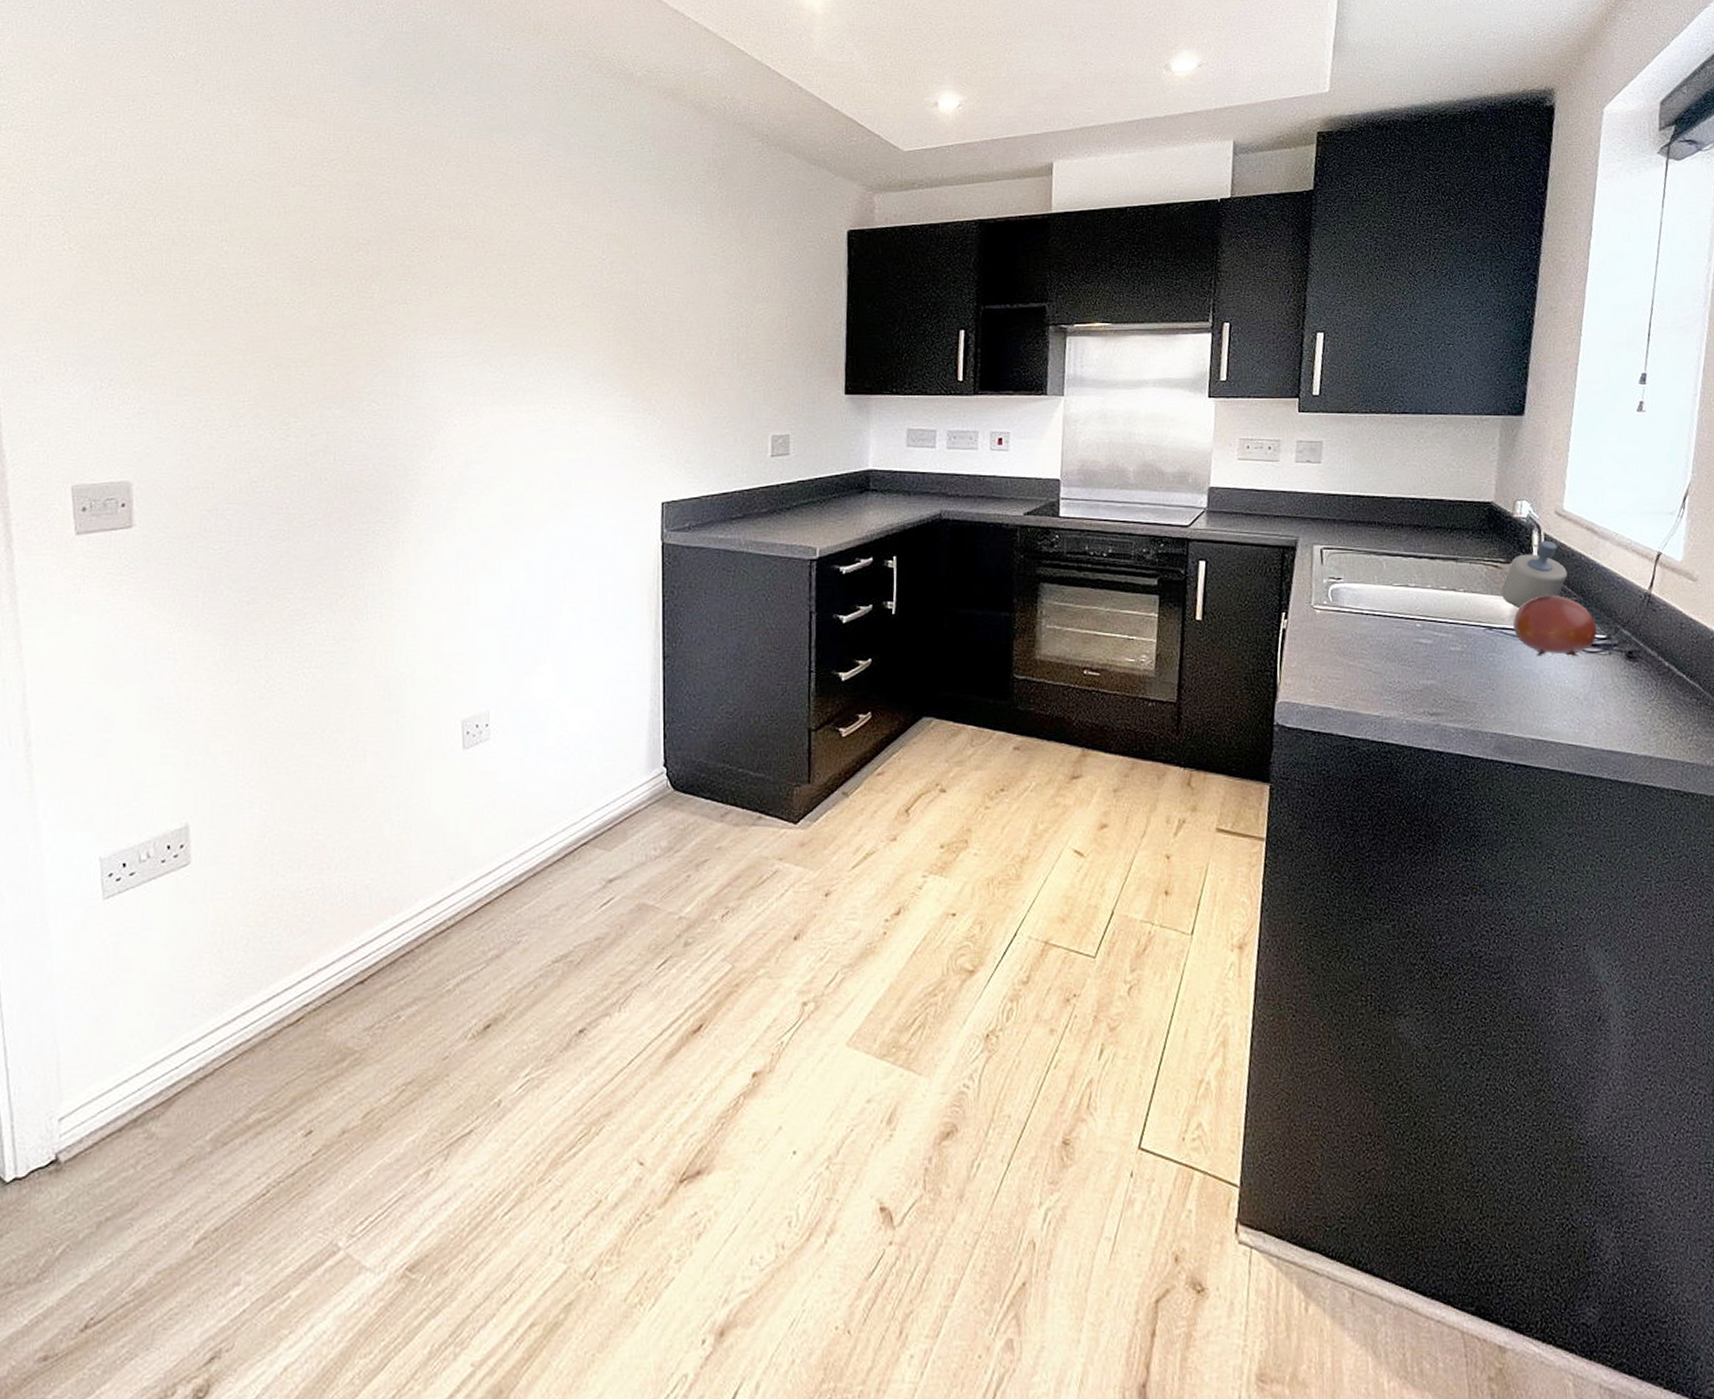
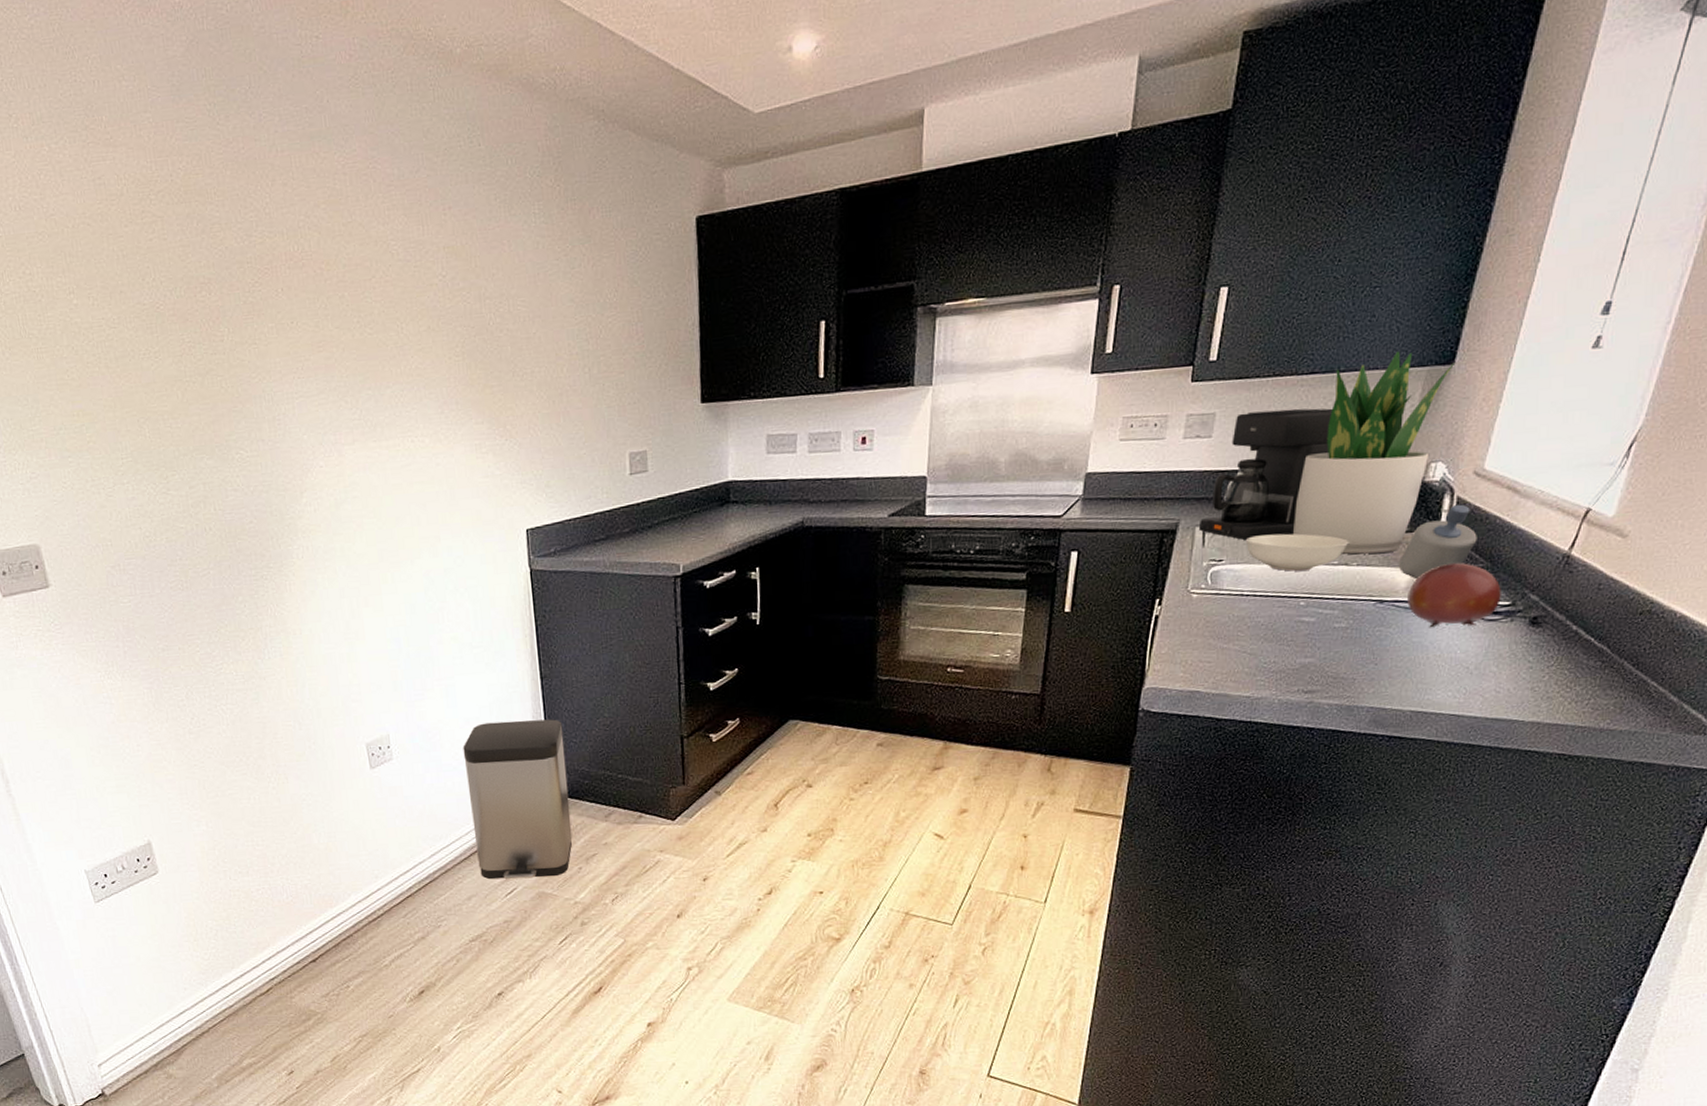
pedal bin: none [570,702,683,887] -> present [463,719,572,880]
coffee maker: none [1316,443,1427,560] -> present [1198,408,1333,540]
bowl: none [1361,557,1454,593] -> present [1247,533,1349,571]
planter: none [1401,400,1524,582] -> present [1292,351,1454,555]

